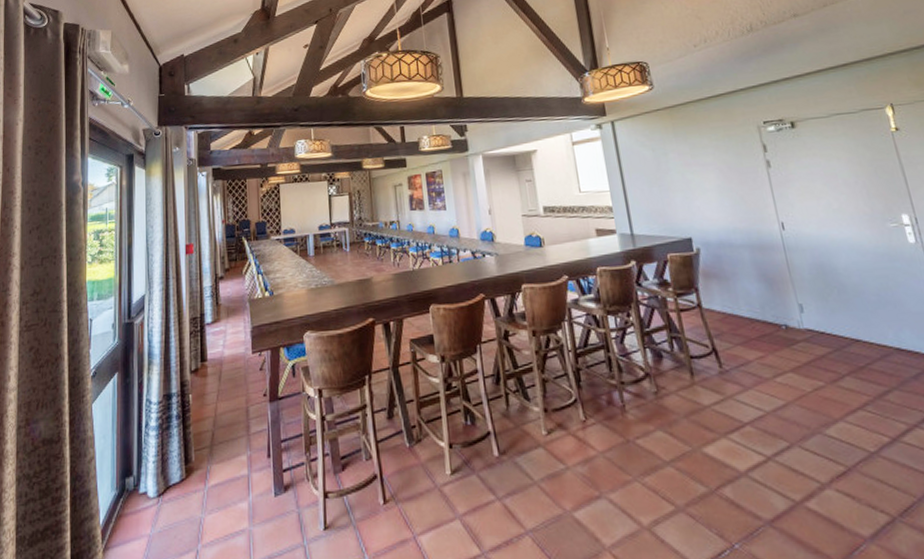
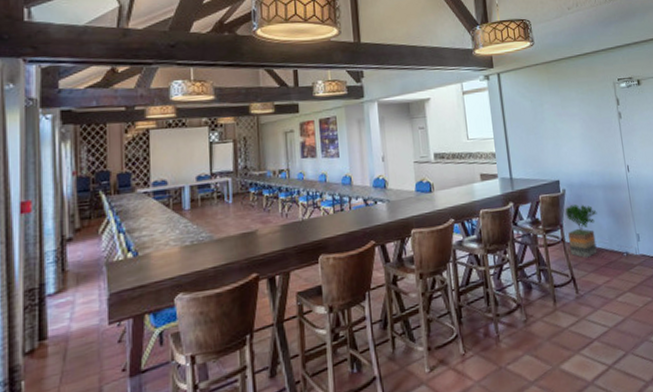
potted tree: none [700,266,746,328] -> present [565,204,597,258]

